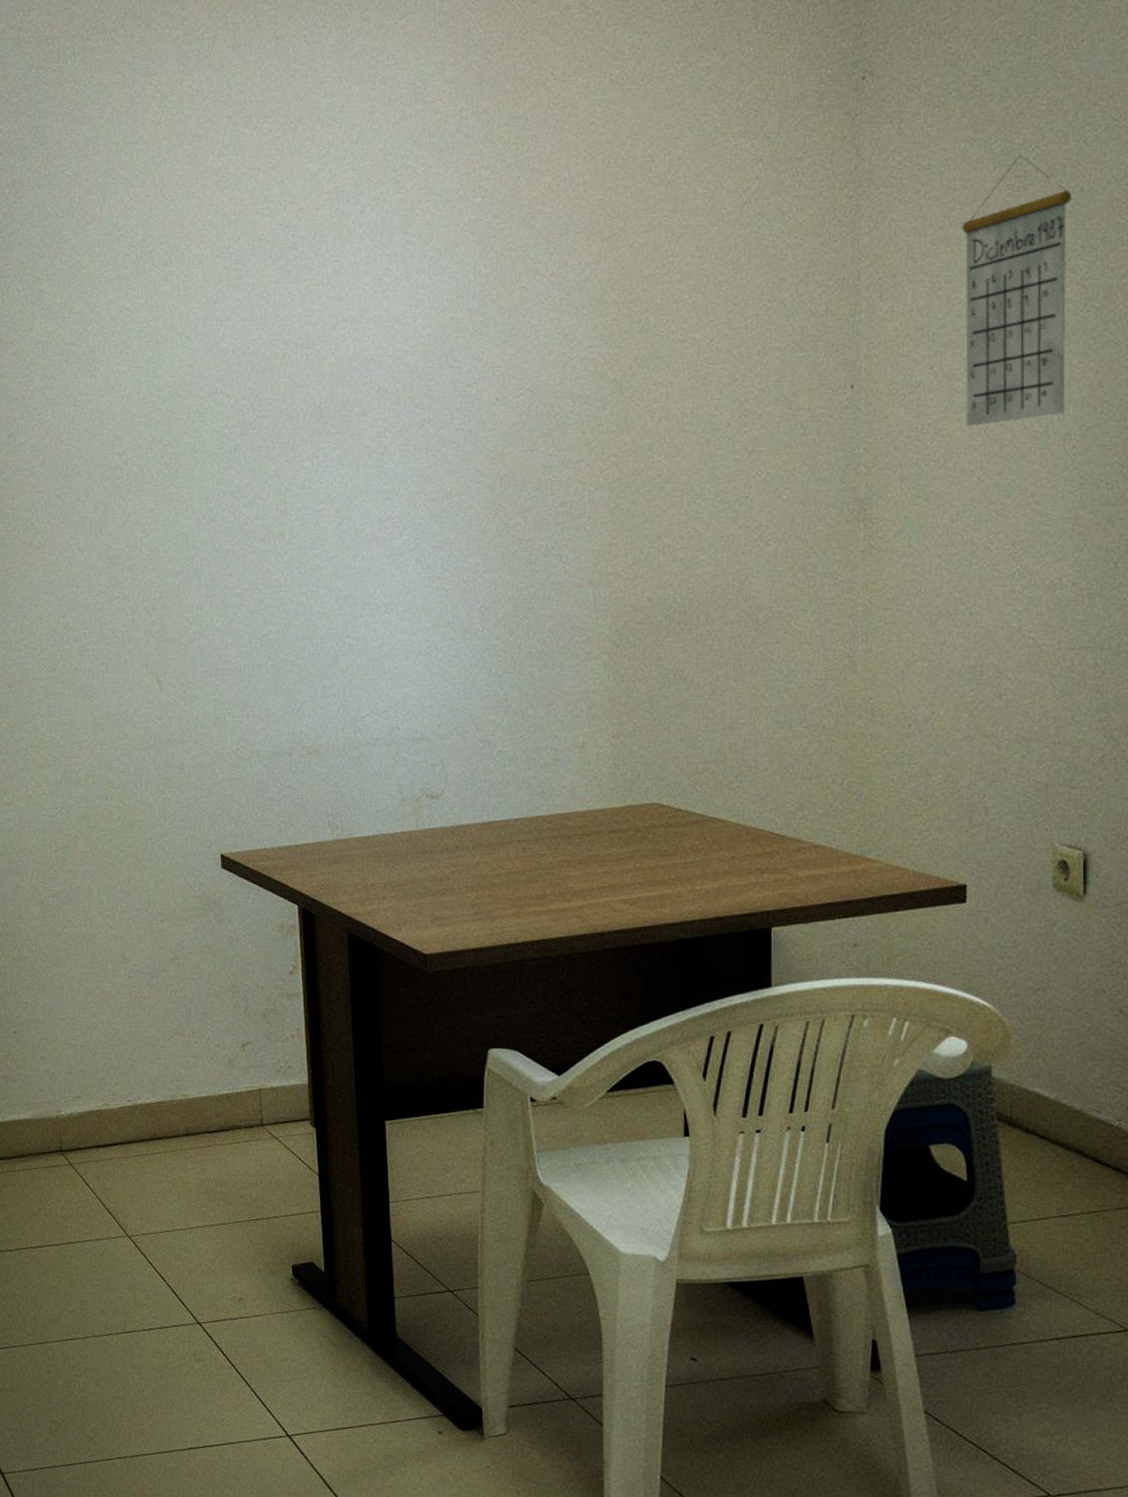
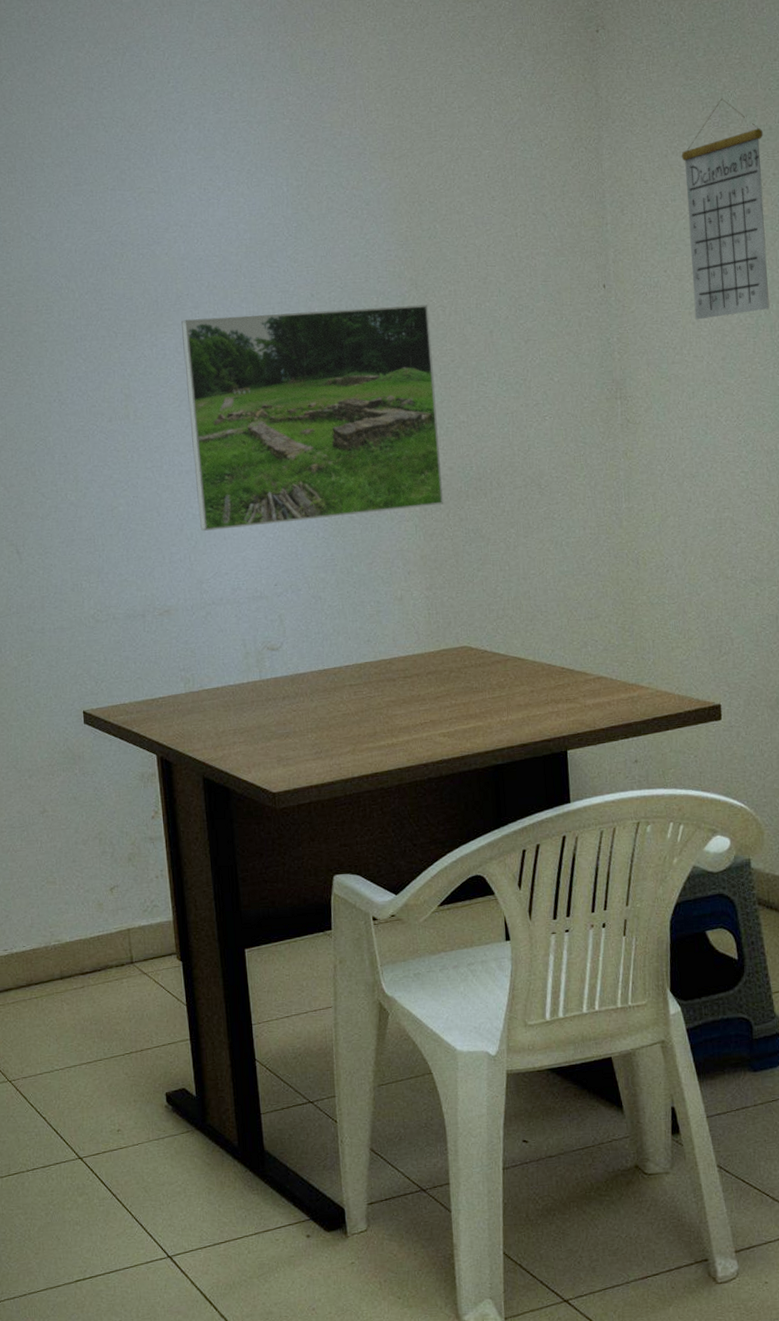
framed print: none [347,410,640,664] -> present [181,304,444,531]

